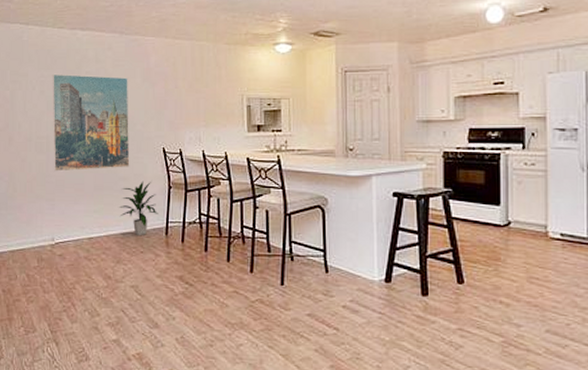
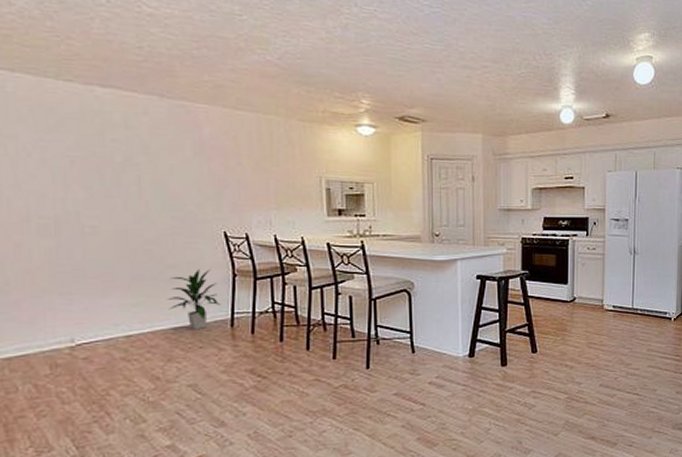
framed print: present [52,74,130,172] -> none [58,139,180,259]

